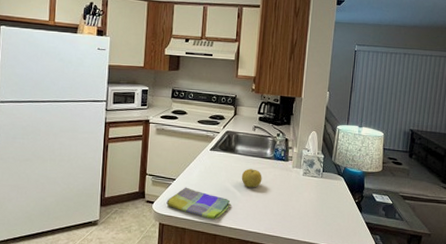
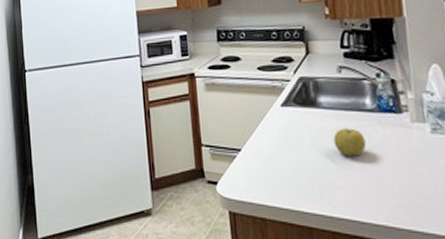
dish towel: present [166,187,232,220] -> none [233,160,327,206]

